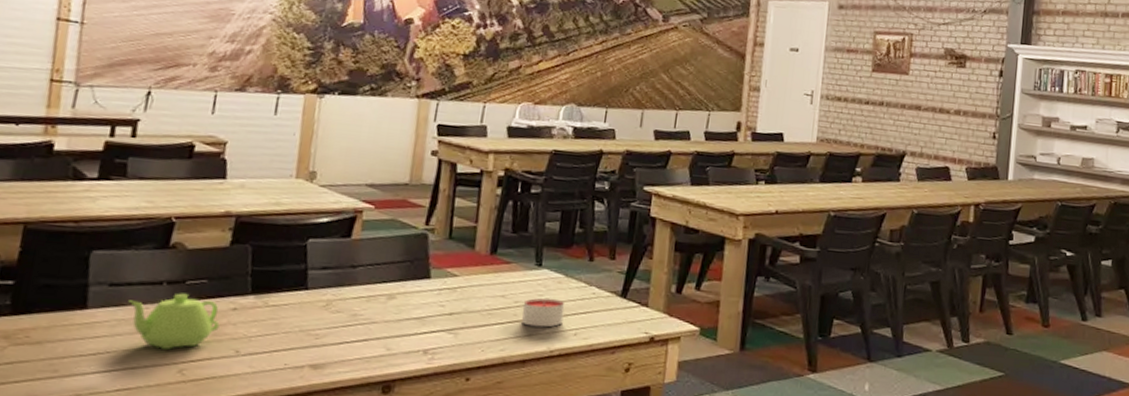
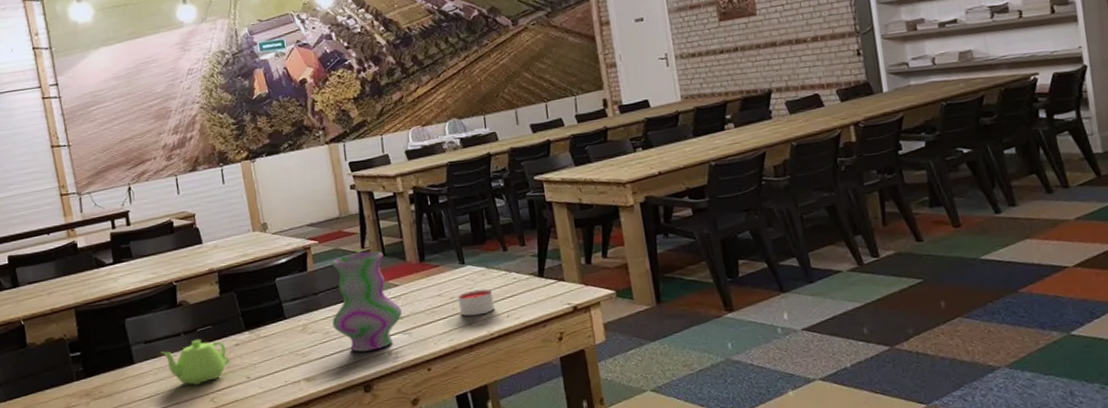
vase: none [364,229,454,346] -> present [332,251,402,352]

